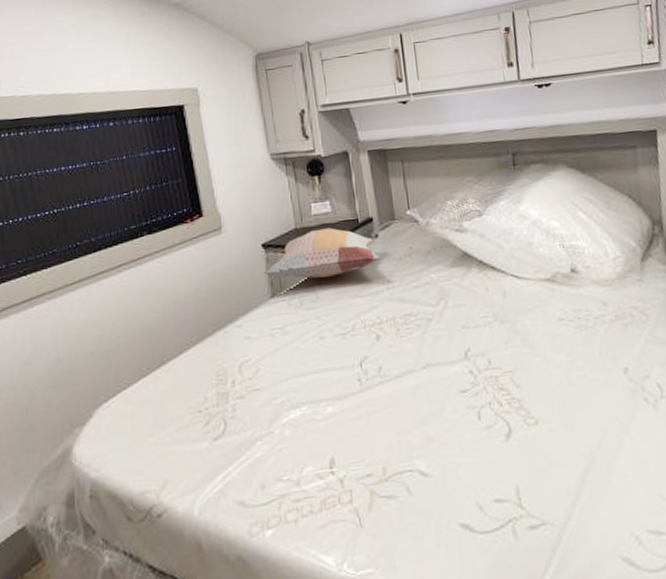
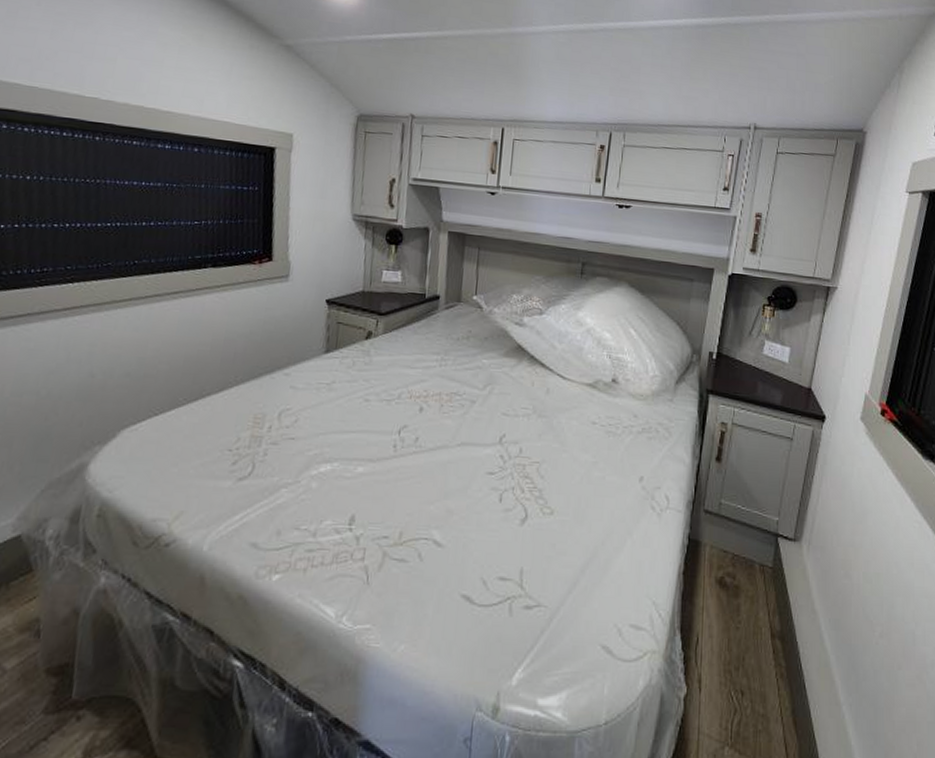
decorative pillow: present [265,227,380,279] -> none [323,296,442,345]

